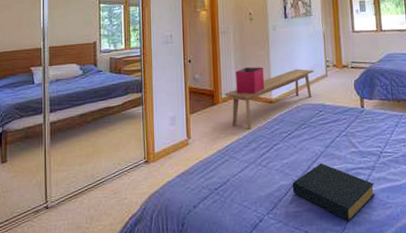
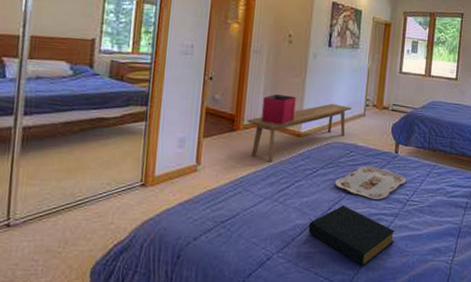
serving tray: none [310,123,377,155] -> present [335,166,407,199]

